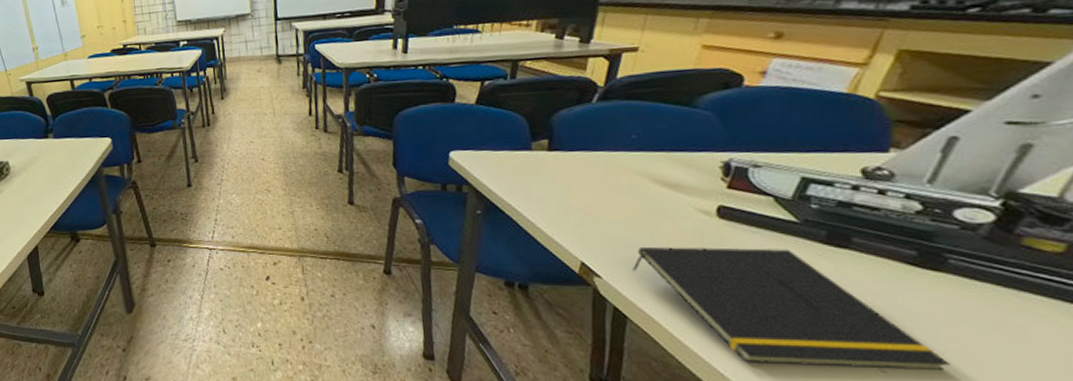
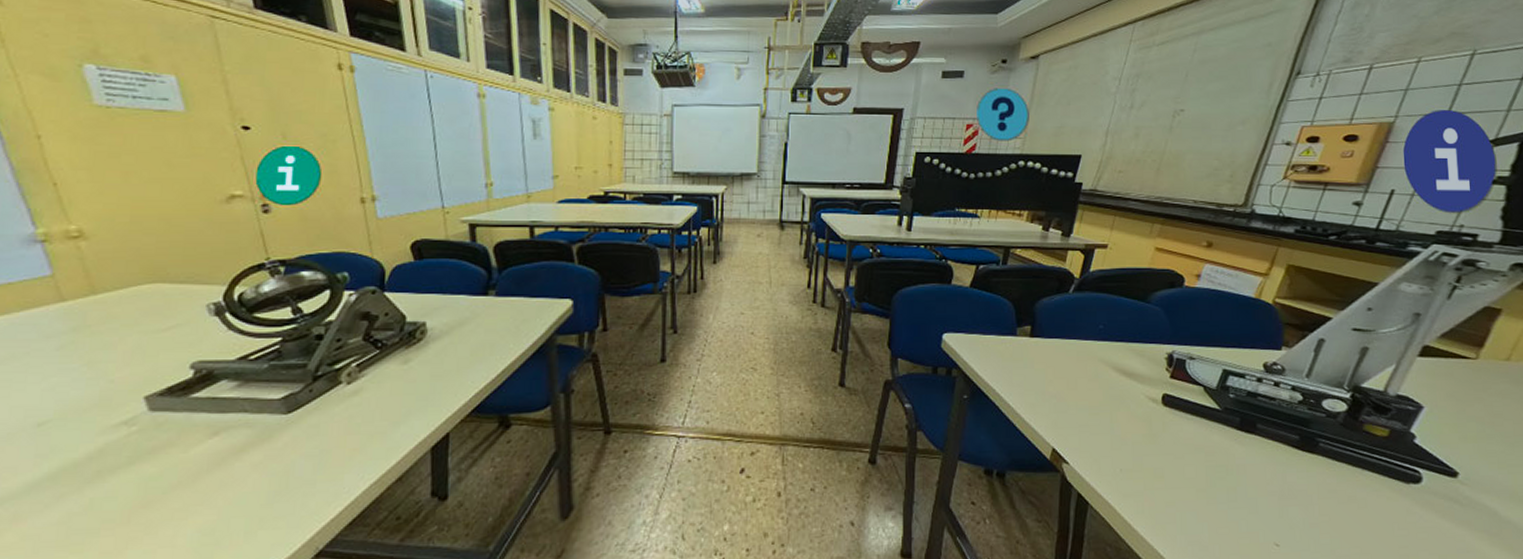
notepad: present [631,246,950,370] -> none [1094,432,1321,544]

